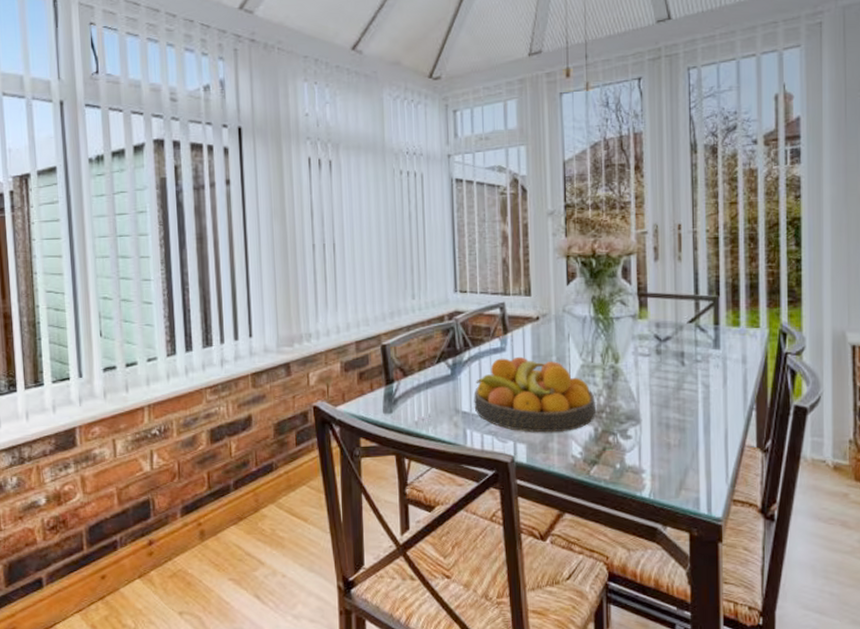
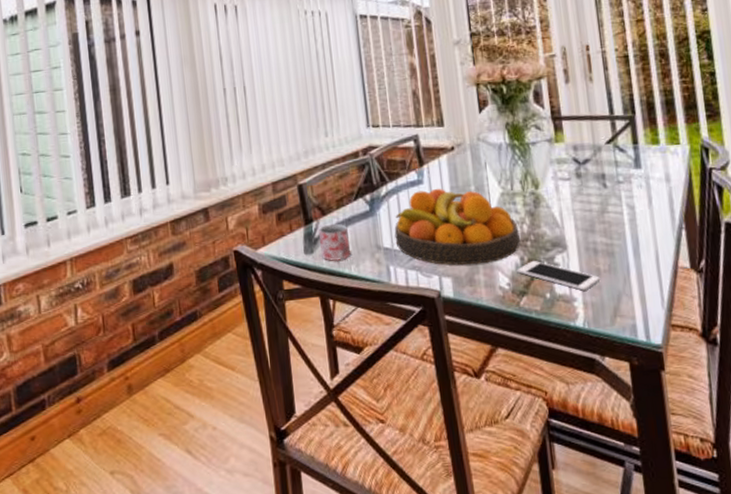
mug: none [399,385,430,423] -> present [319,223,351,262]
cell phone: none [590,431,670,463] -> present [517,260,601,291]

